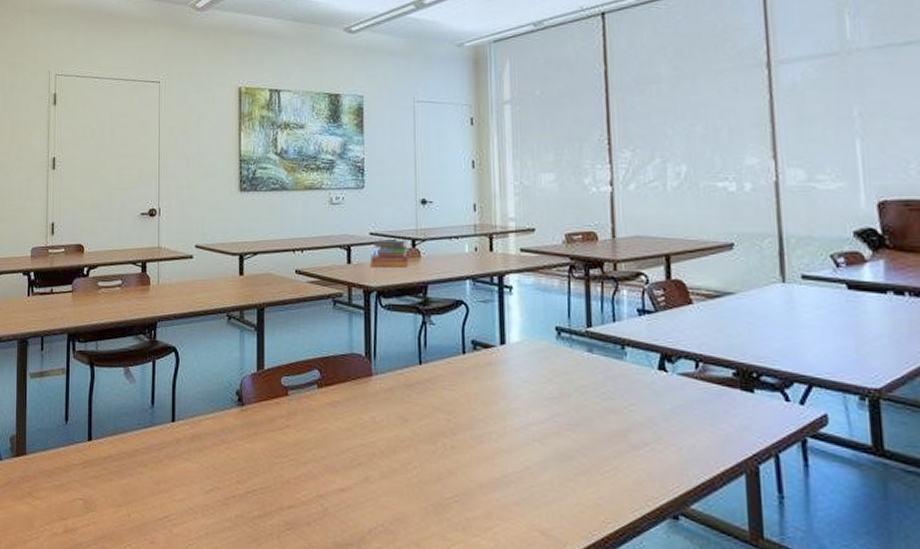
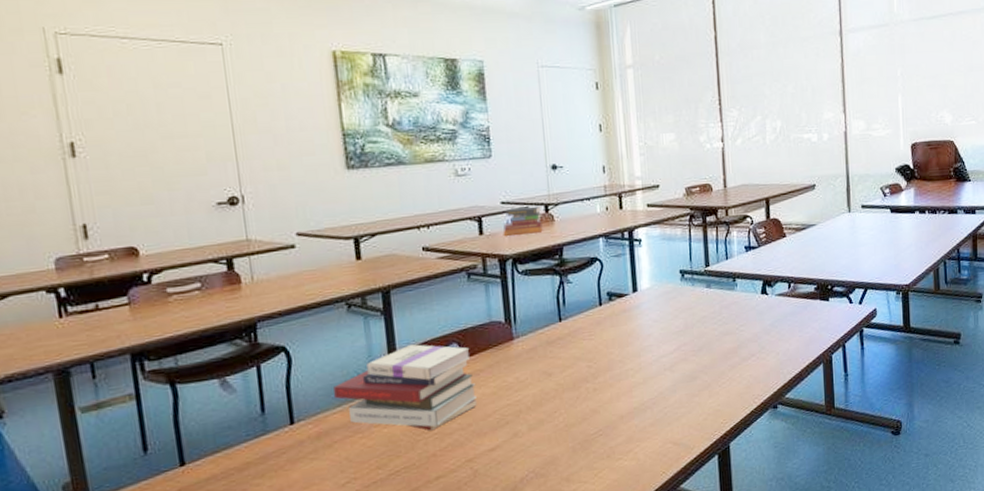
books: none [209,364,333,455] -> present [333,344,478,430]

